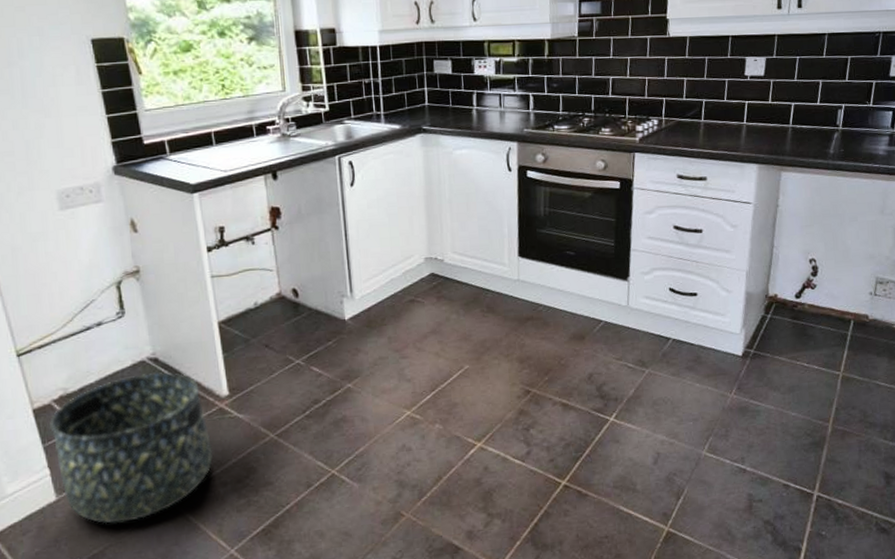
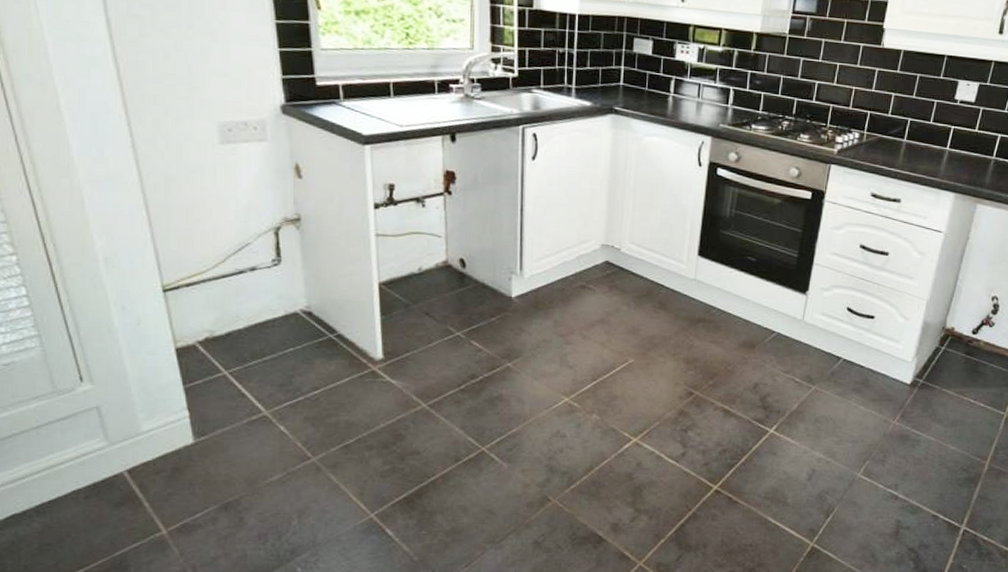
basket: present [49,372,213,524] -> none [193,326,362,474]

